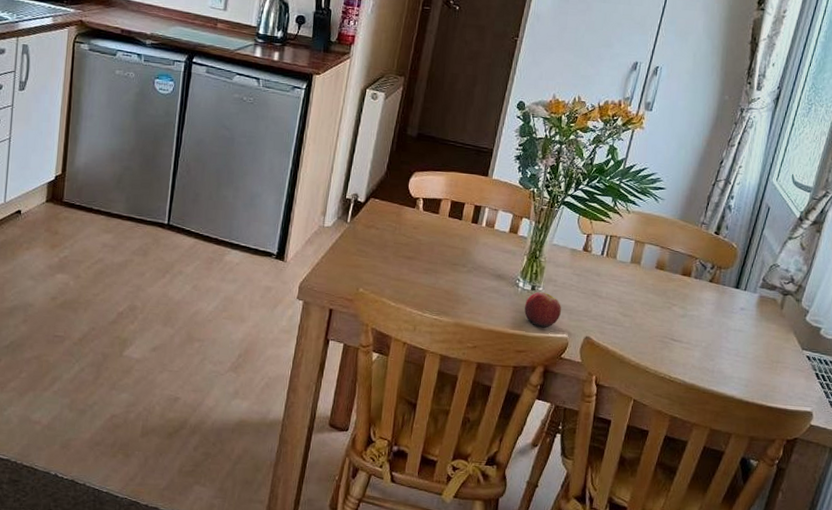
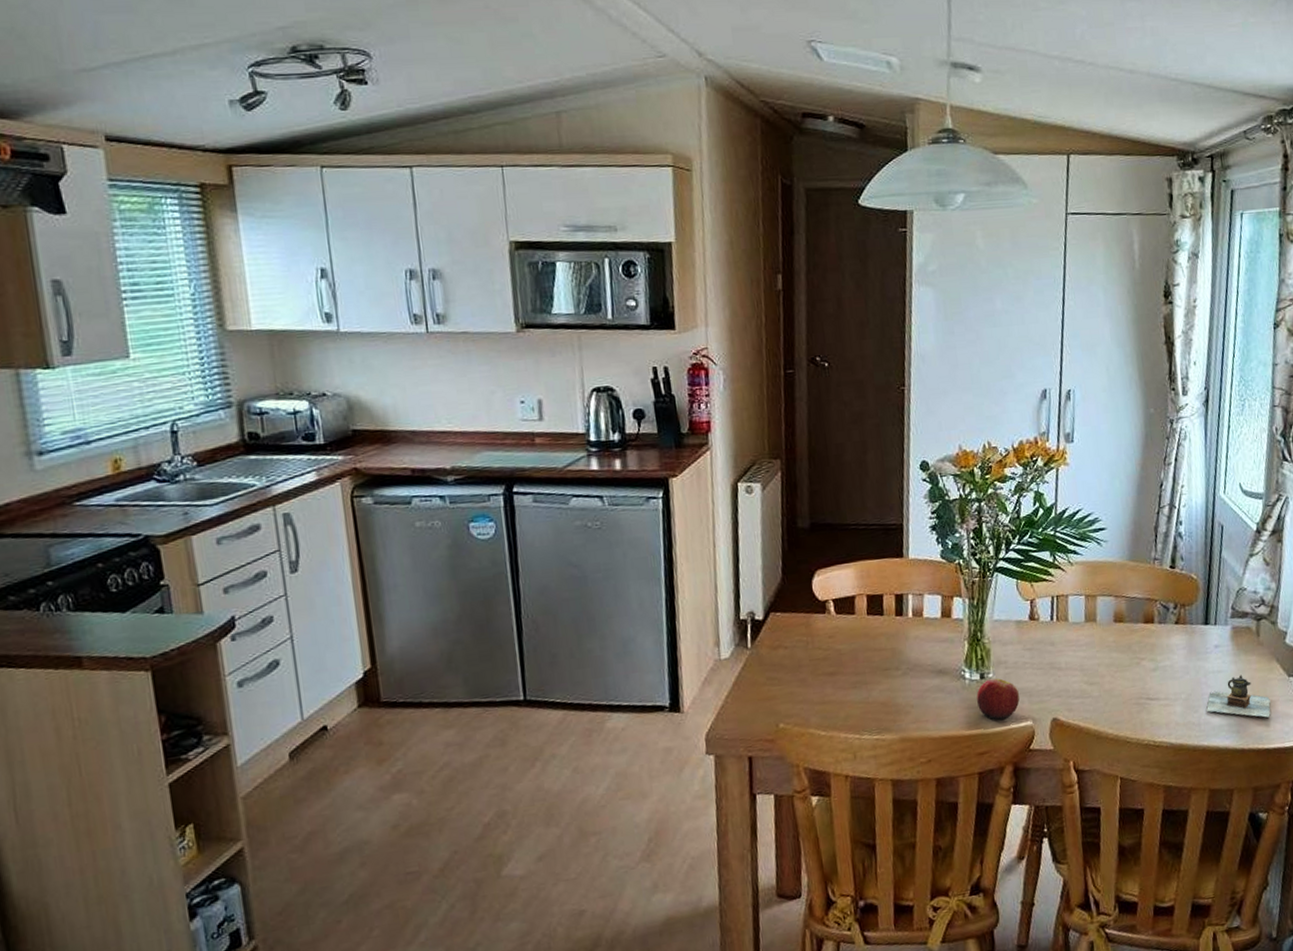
teapot: none [722,338,781,380] -> present [1206,675,1271,718]

